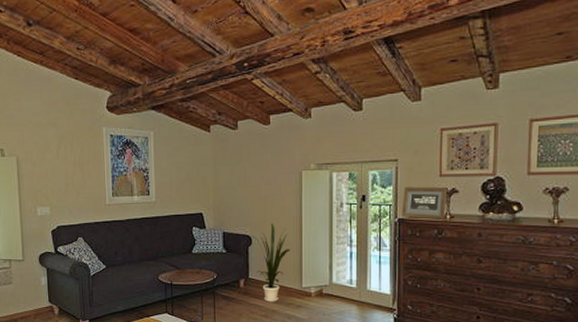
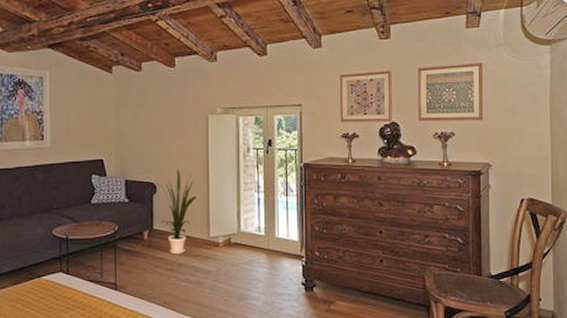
picture frame: present [401,186,448,220] -> none [307,131,349,164]

